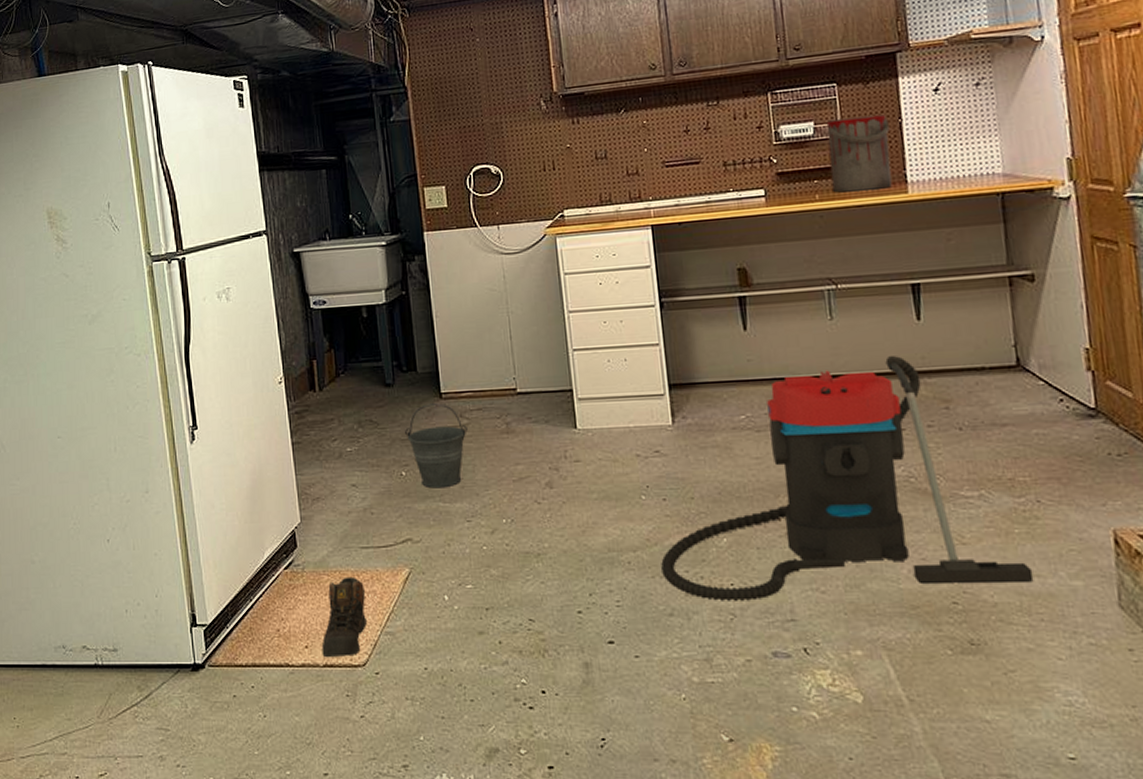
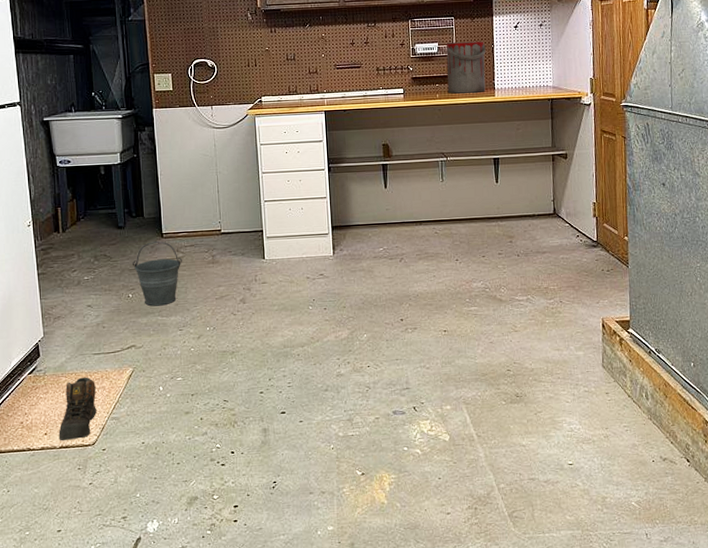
vacuum cleaner: present [661,356,1034,601] -> none [321,207,556,379]

